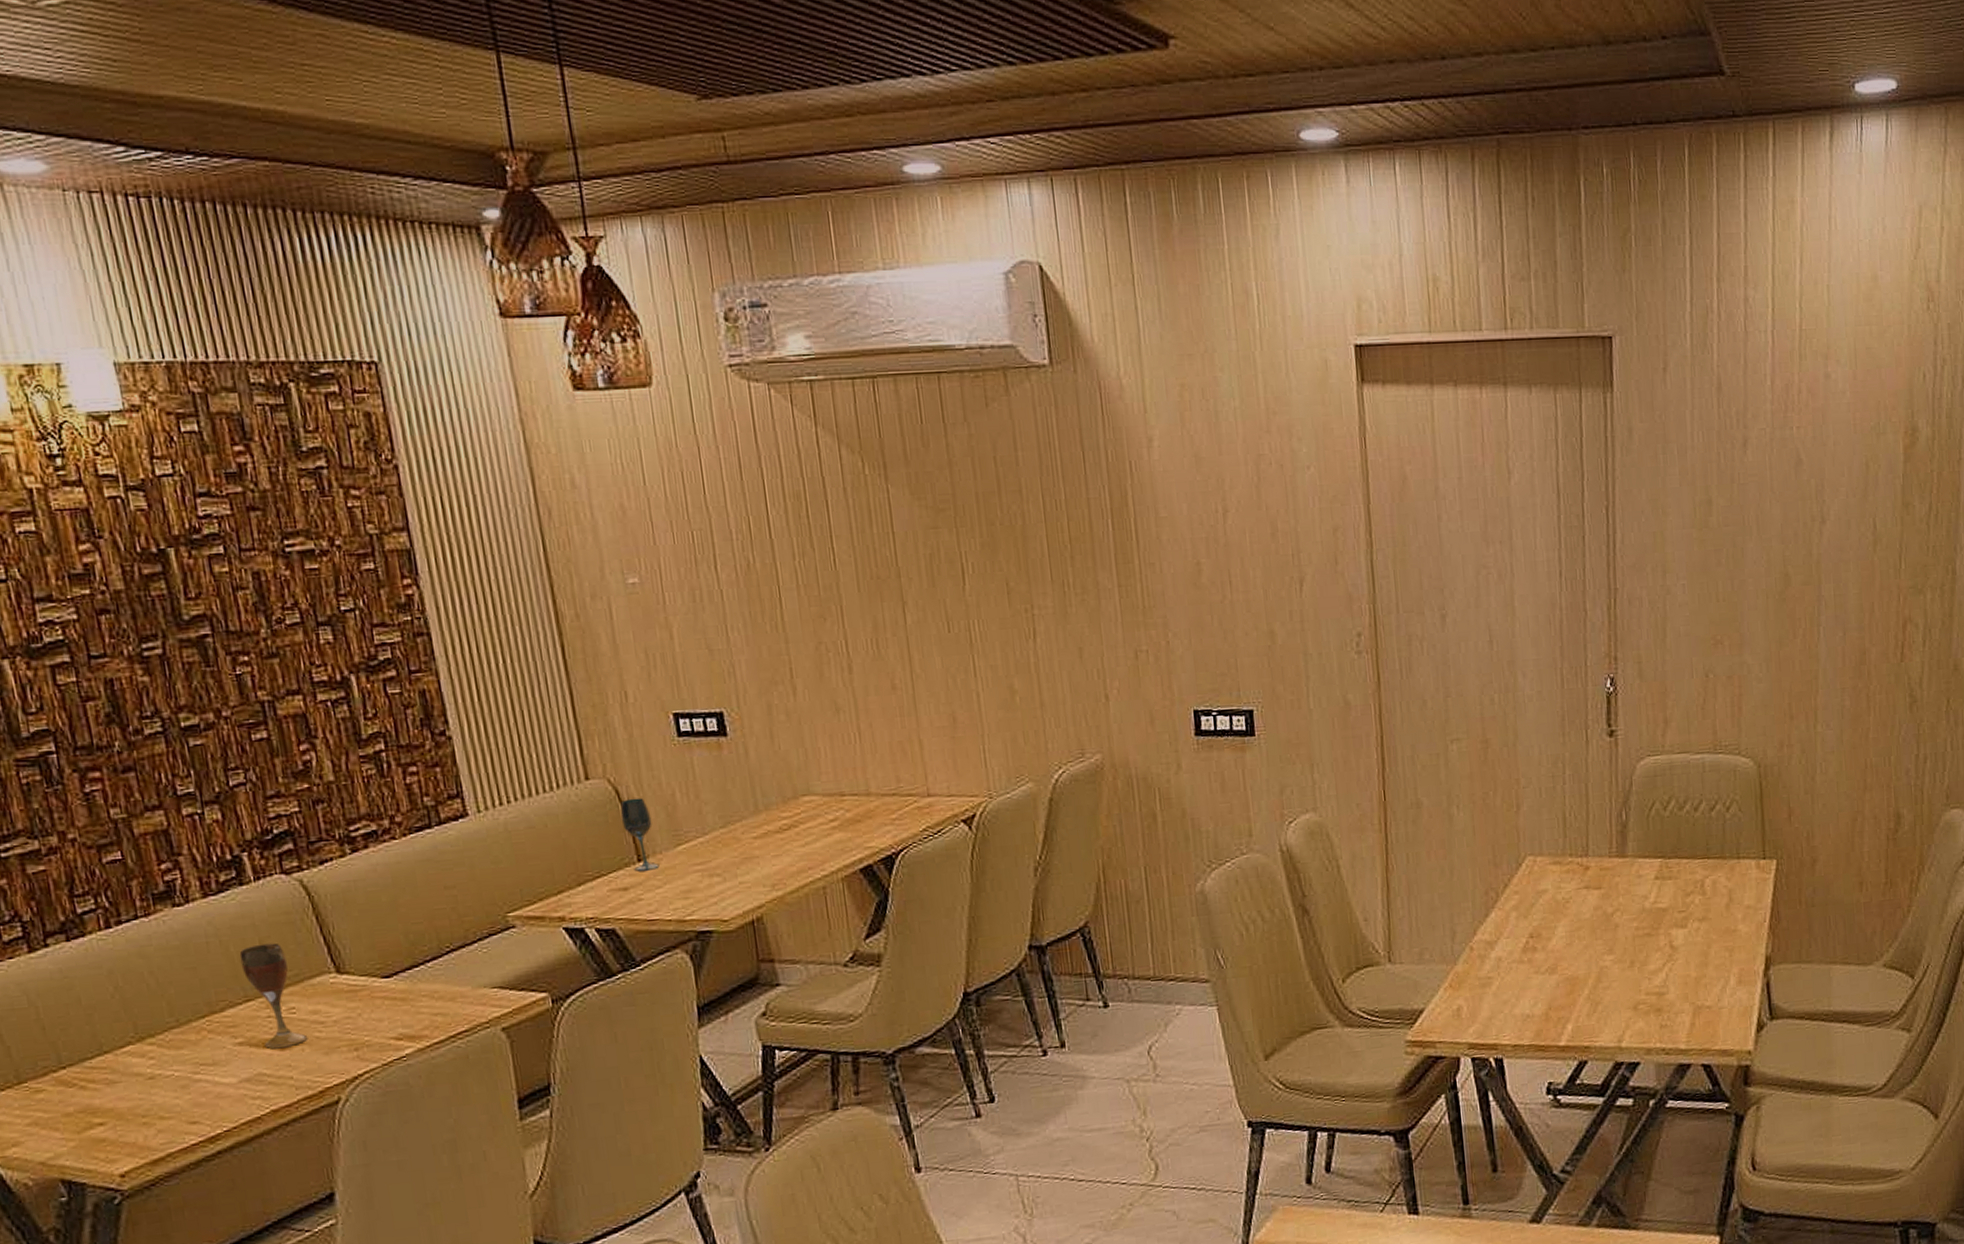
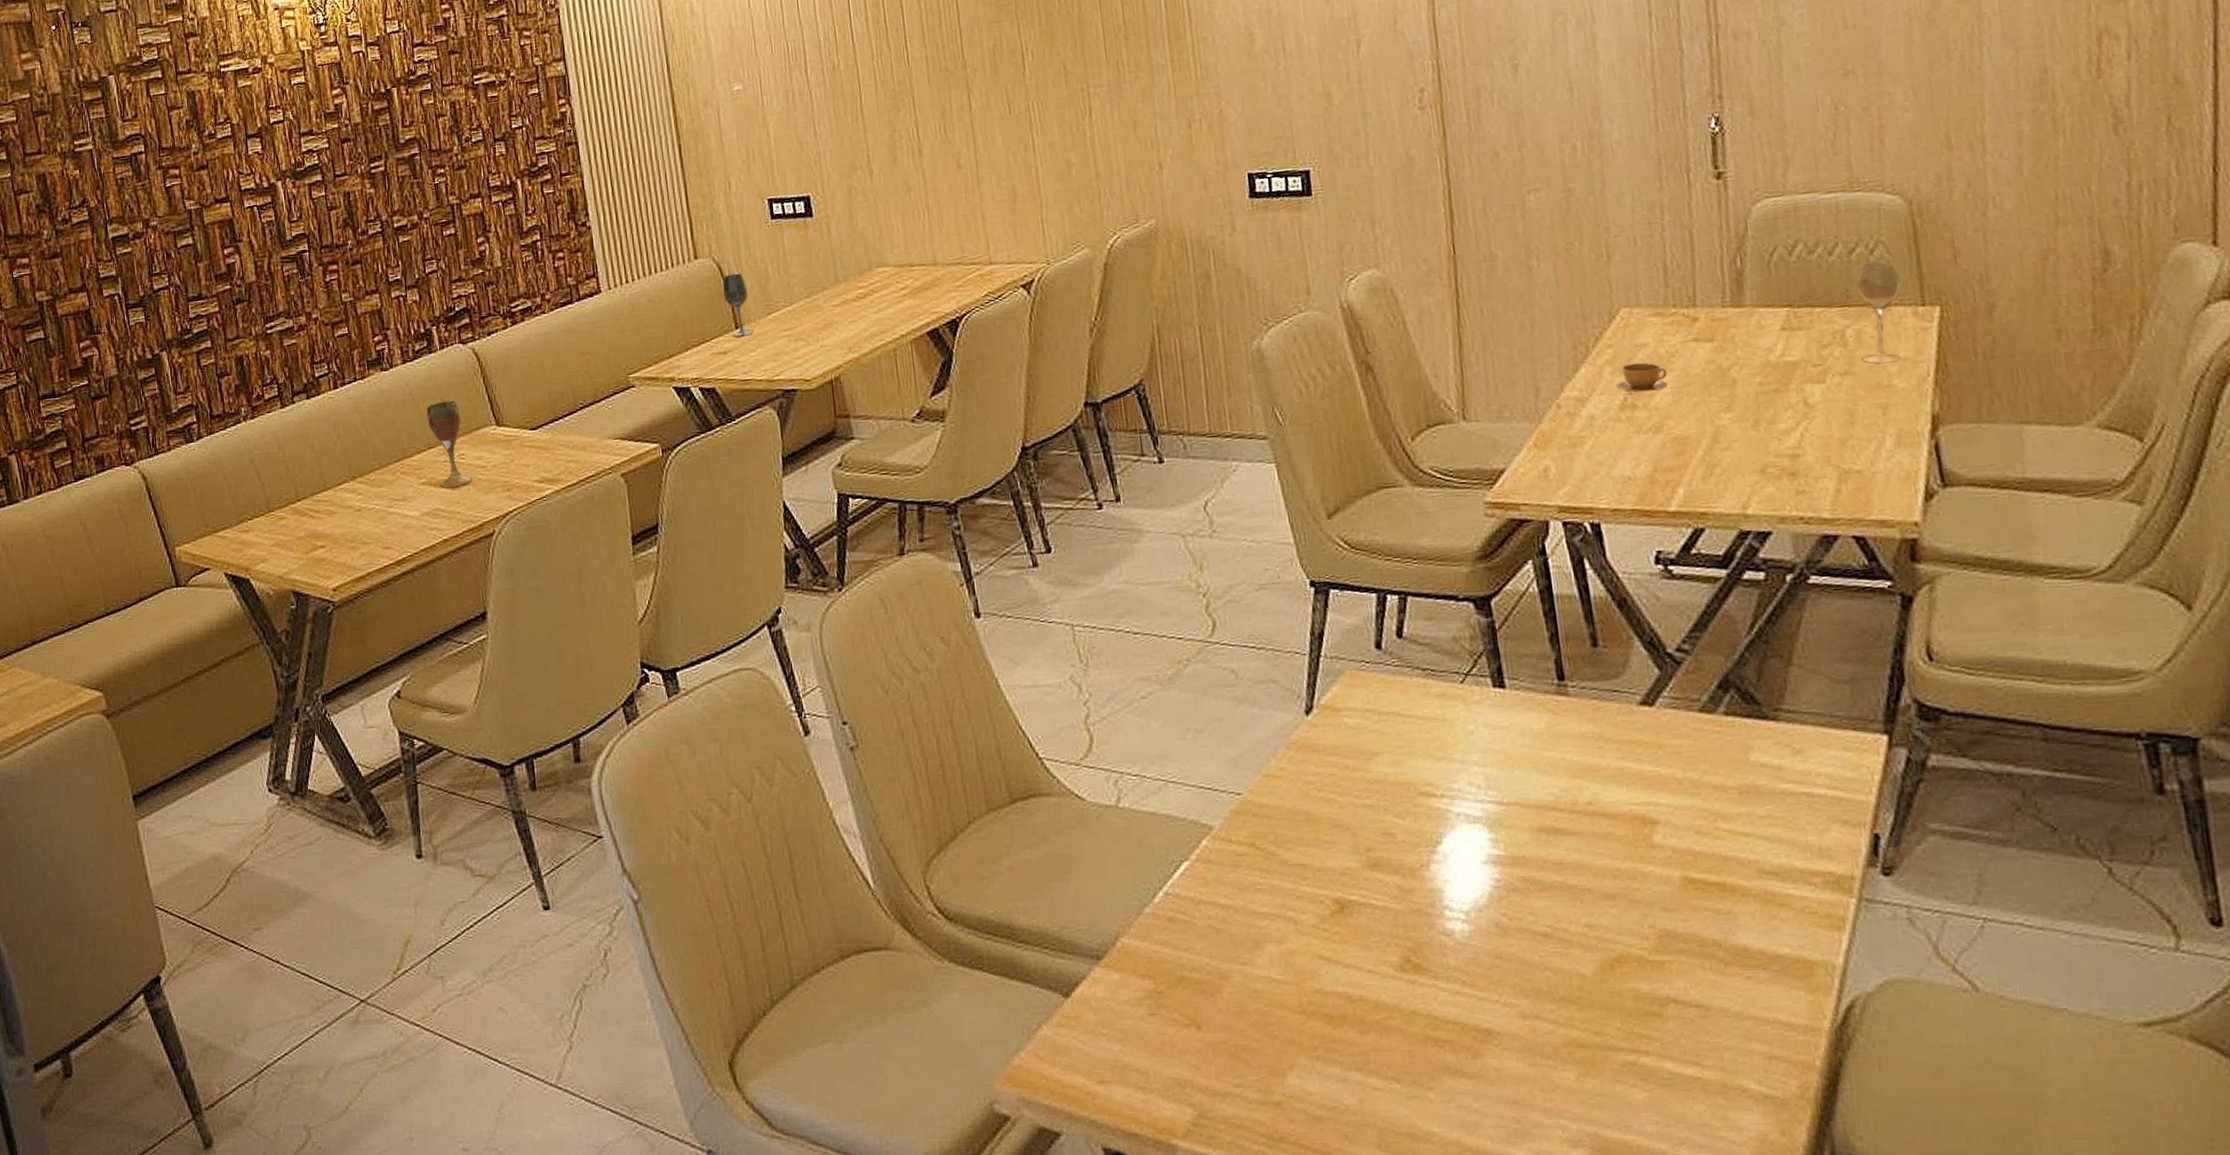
teacup: none [1521,907,1563,936] -> present [1616,362,1669,392]
wineglass: none [1715,819,1748,911] -> present [1856,262,1901,364]

